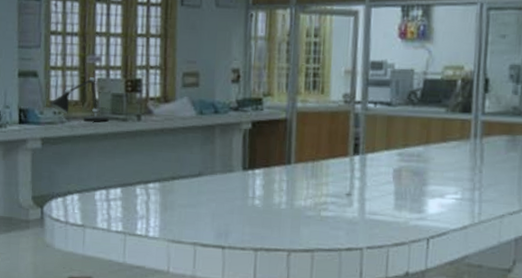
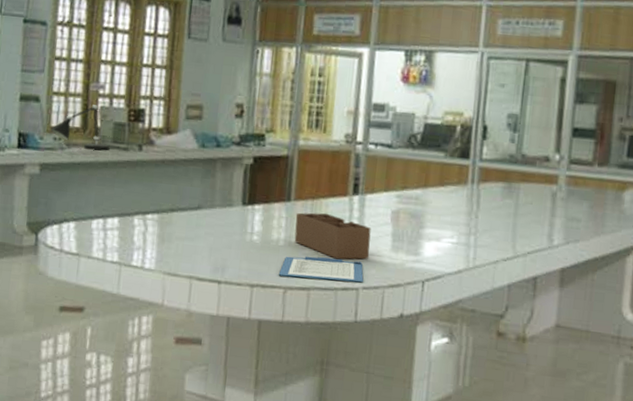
clipboard: none [281,218,367,243] -> present [278,256,364,283]
desk organizer: none [296,174,373,220] -> present [294,212,371,260]

